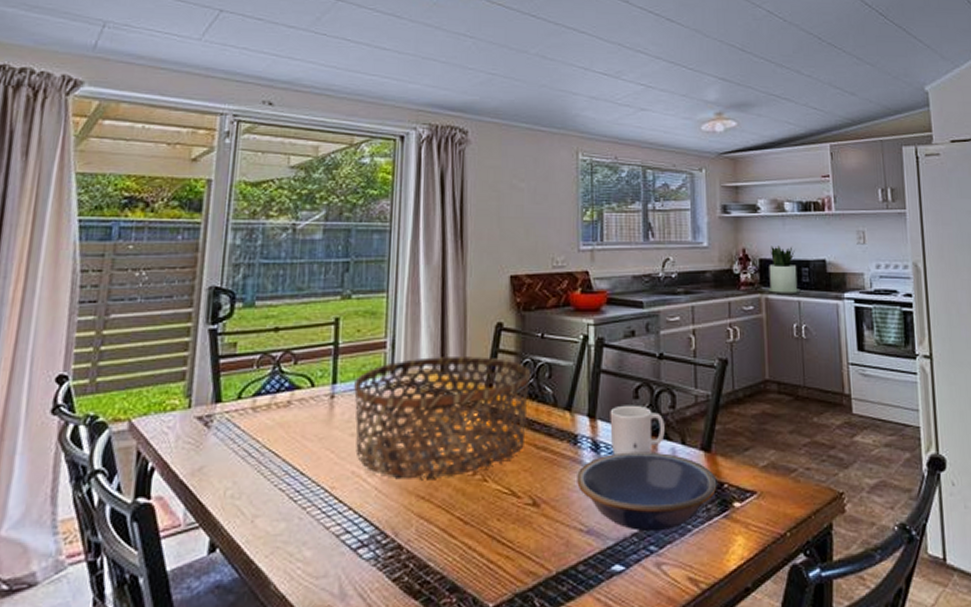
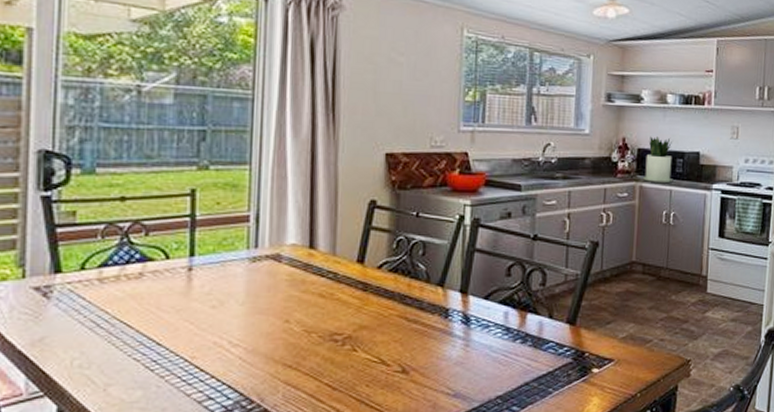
basket: present [353,357,532,478] -> none [213,232,405,348]
bowl: present [577,451,717,532] -> none [446,324,579,395]
mug: present [610,405,665,456] -> none [481,282,534,328]

